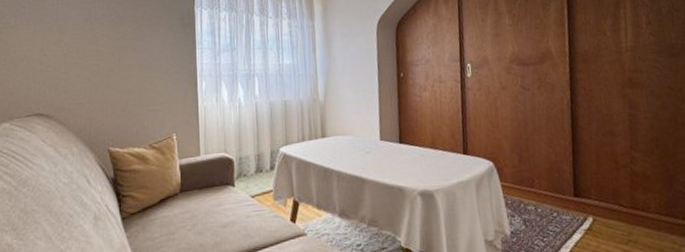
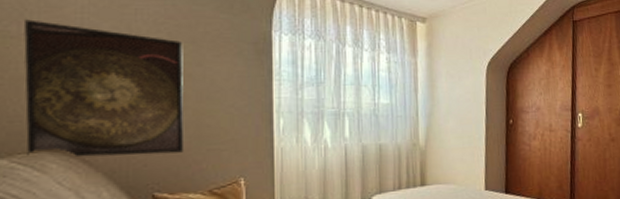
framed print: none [19,13,131,120] -> present [24,19,185,158]

